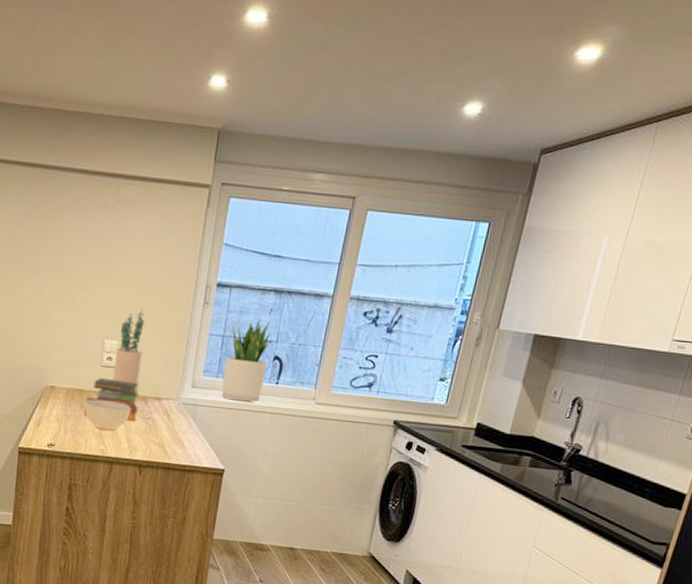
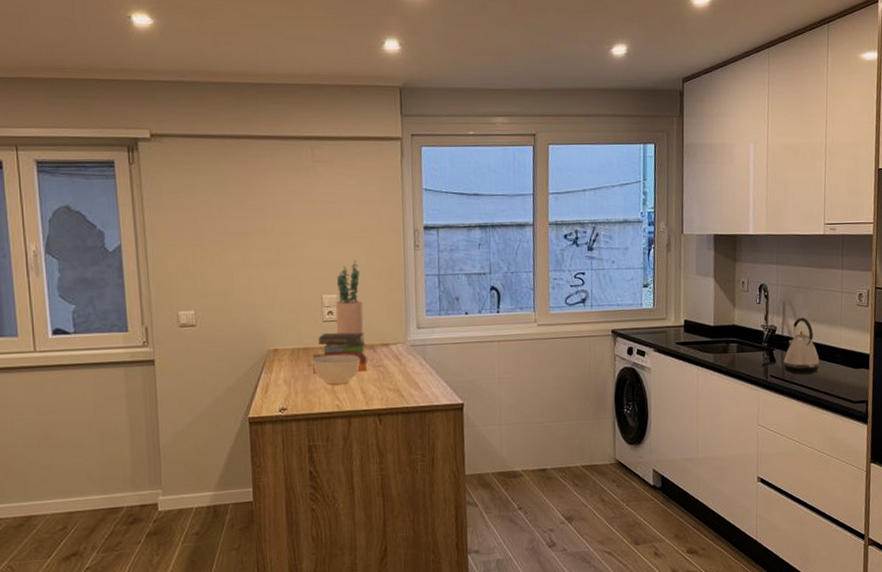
planter: present [221,320,272,403] -> none [445,255,486,335]
kettle: none [579,440,625,504] -> present [782,317,821,374]

